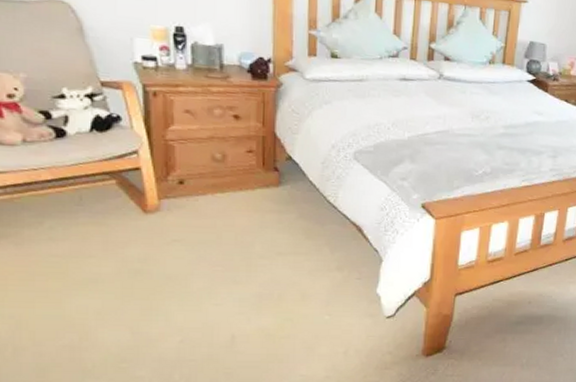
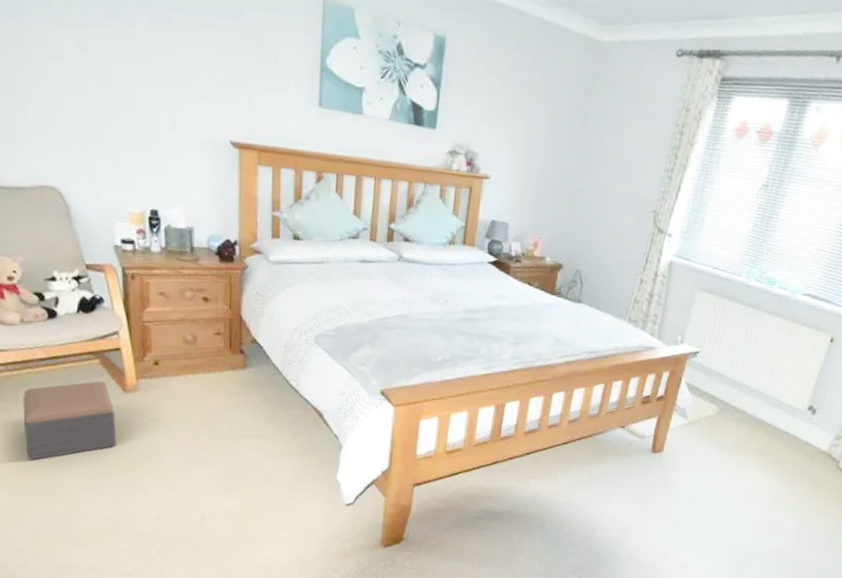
footstool: none [24,202,136,289] -> present [23,381,117,461]

